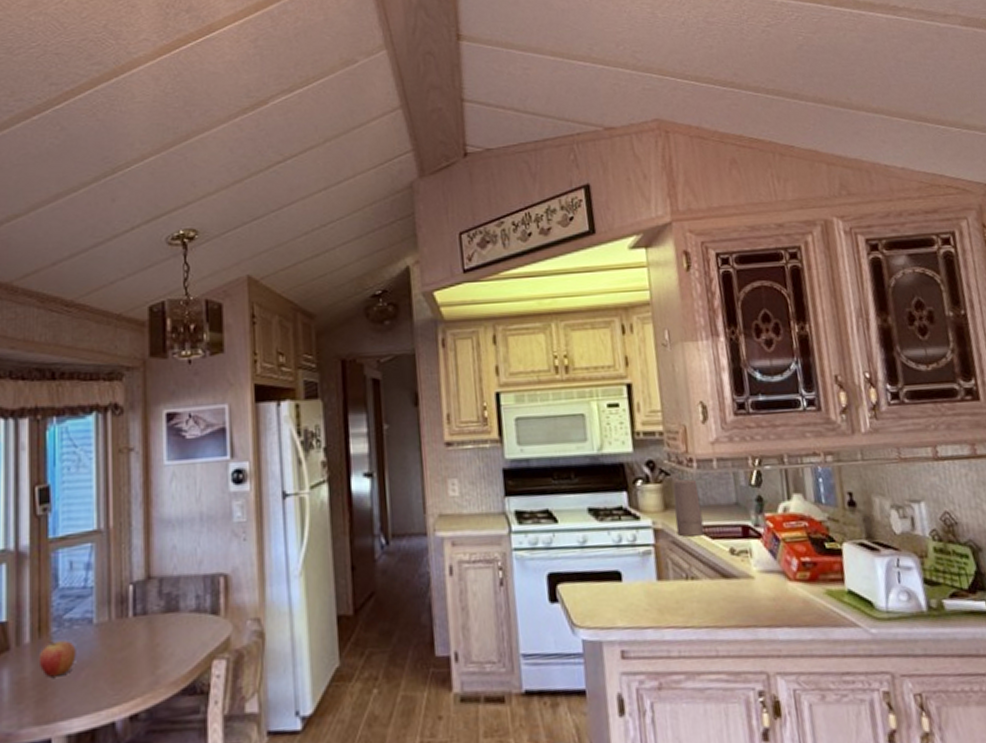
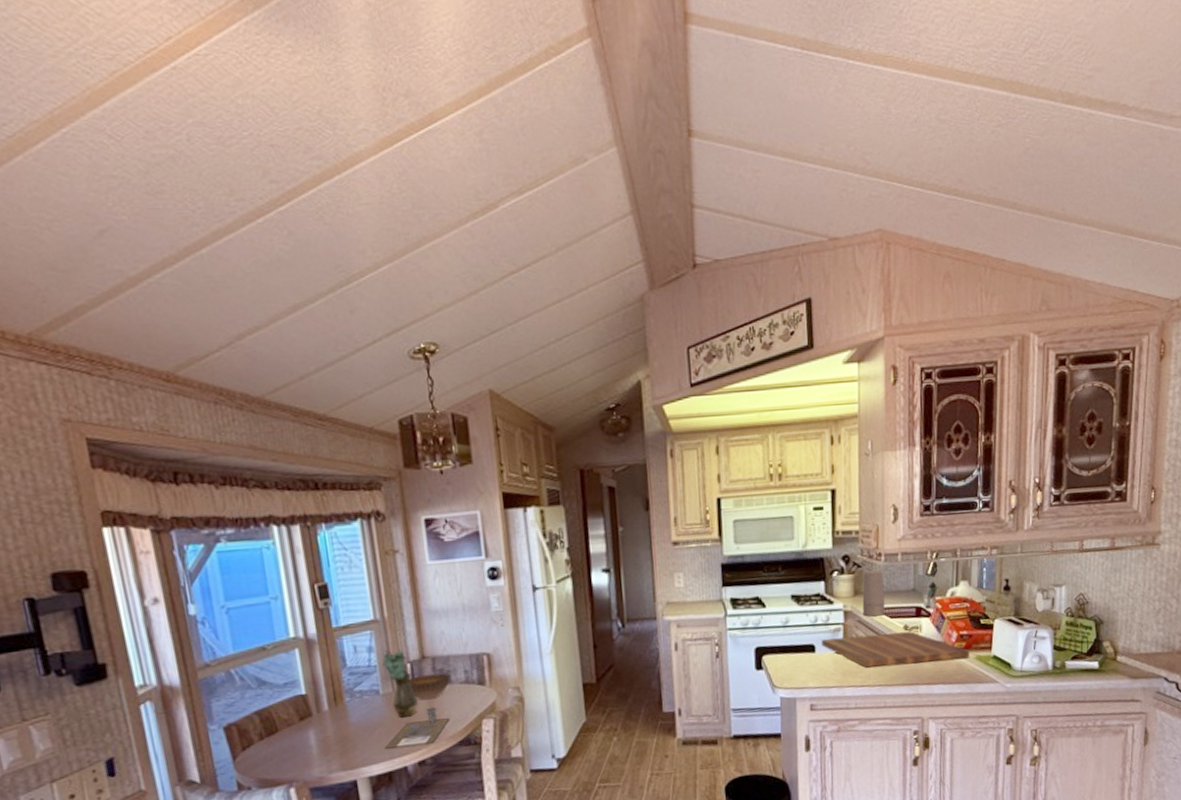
fruit: present [38,640,76,678] -> none [337,707,369,736]
place setting: none [90,641,172,697] -> present [384,706,449,749]
vase: none [100,567,137,655] -> present [382,649,418,718]
bowl: none [128,598,178,633] -> present [408,673,451,700]
cutting board: none [628,556,818,603] -> present [821,631,970,668]

